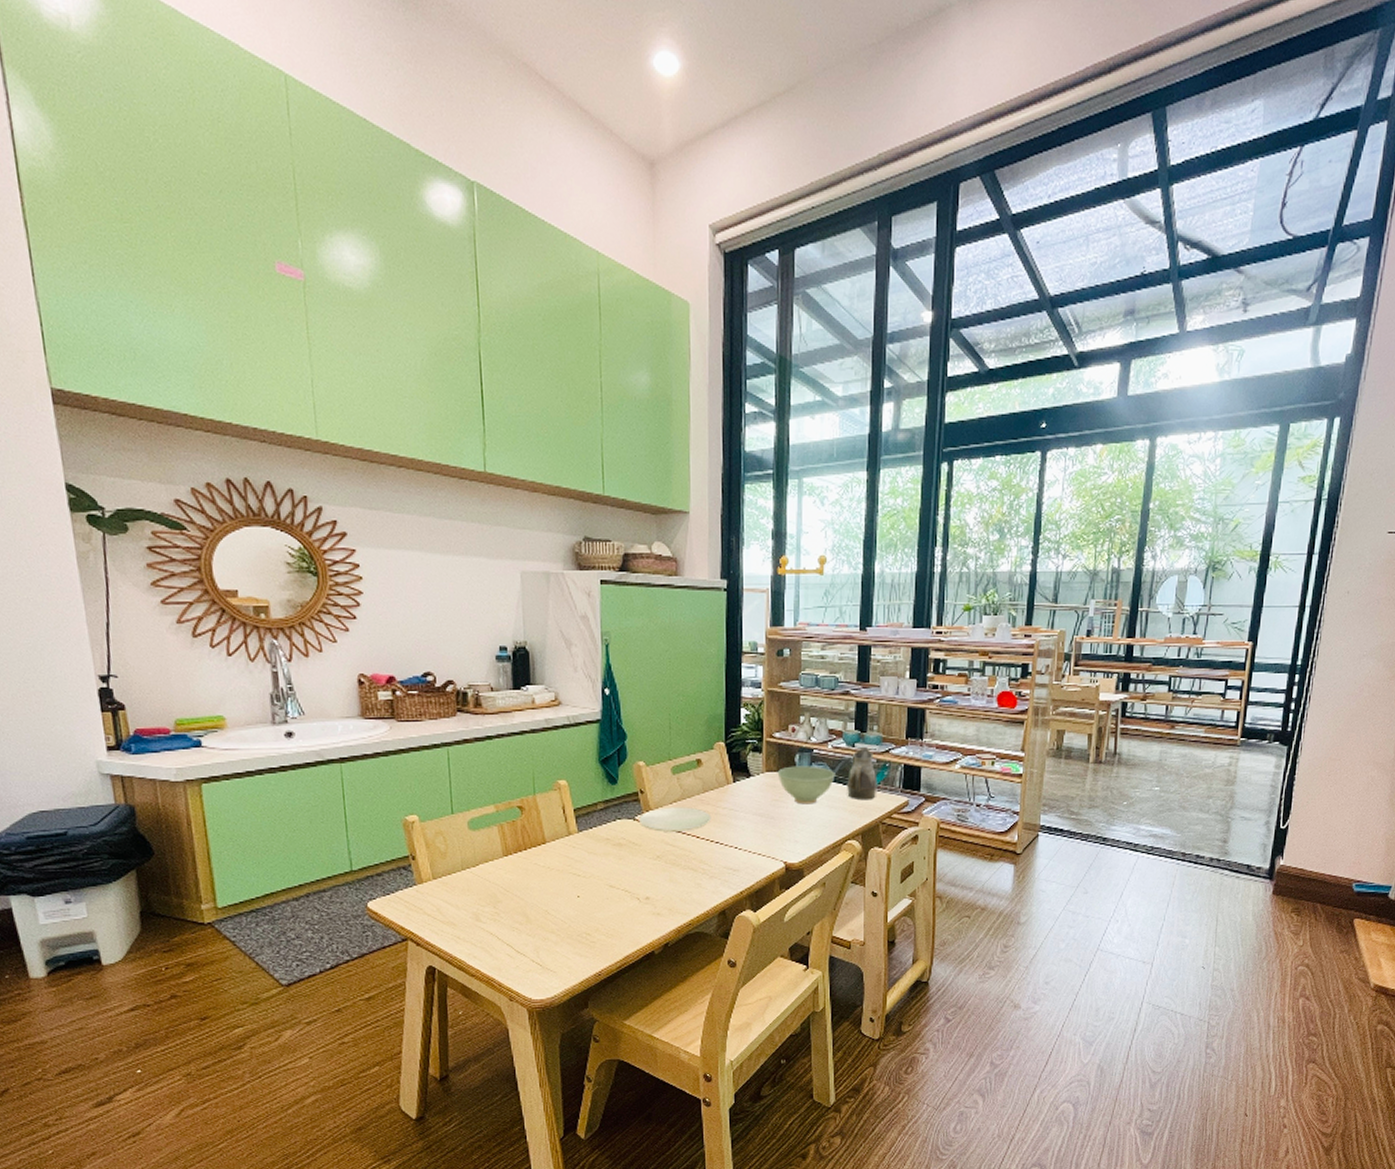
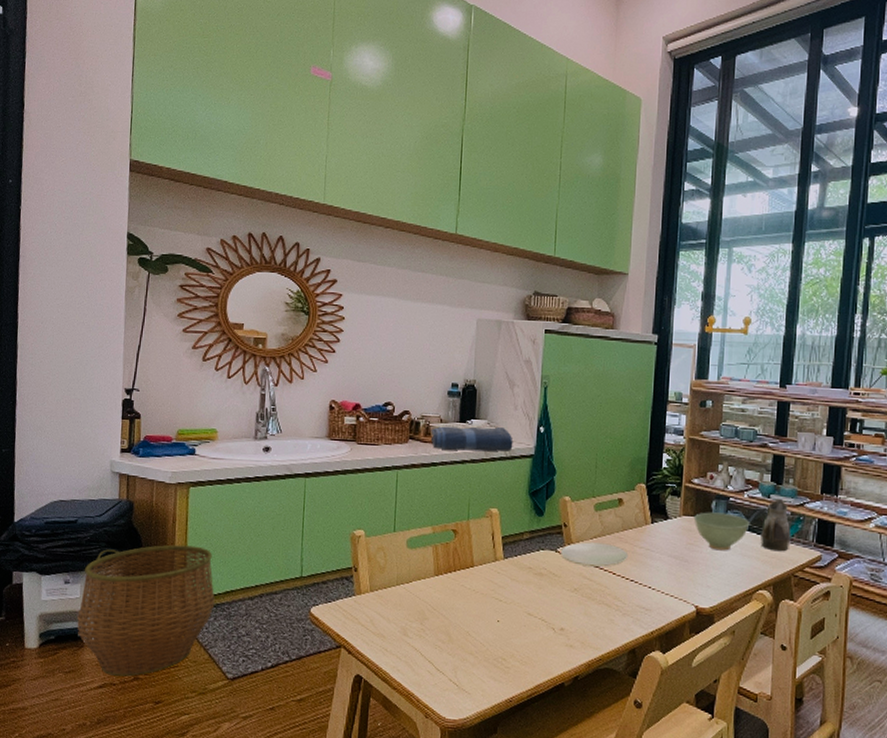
basket: none [86,848,254,996] -> present [77,544,215,677]
towel: none [481,692,577,721] -> present [430,426,513,452]

